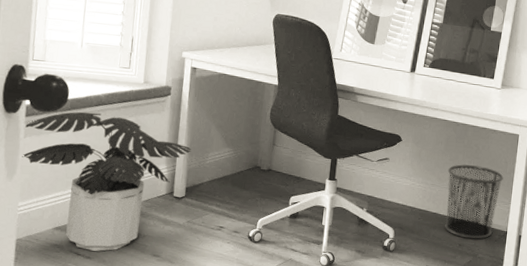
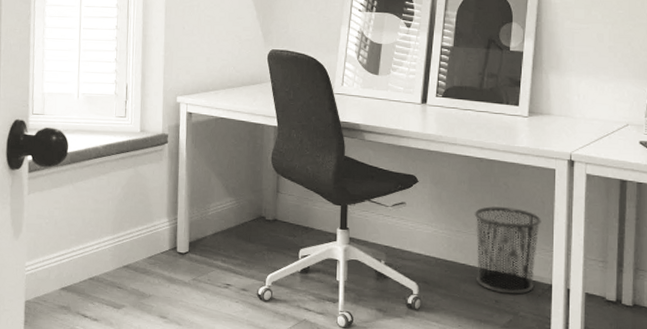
potted plant: present [22,111,191,251] -> none [27,165,192,313]

